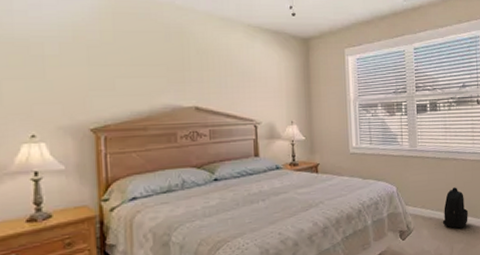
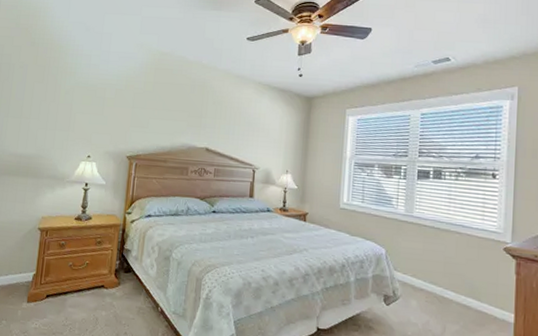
backpack: present [442,187,468,229] -> none [435,262,469,309]

